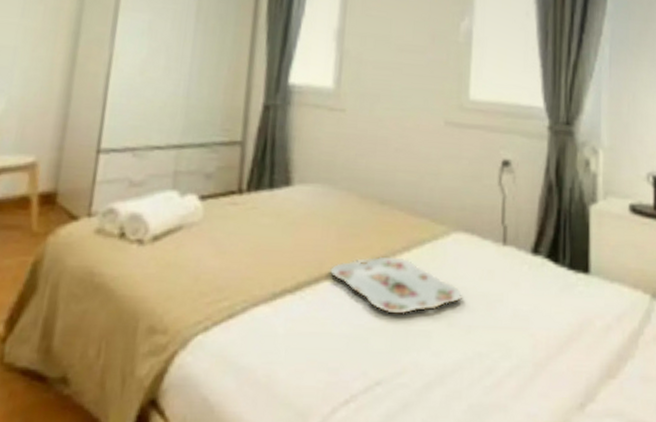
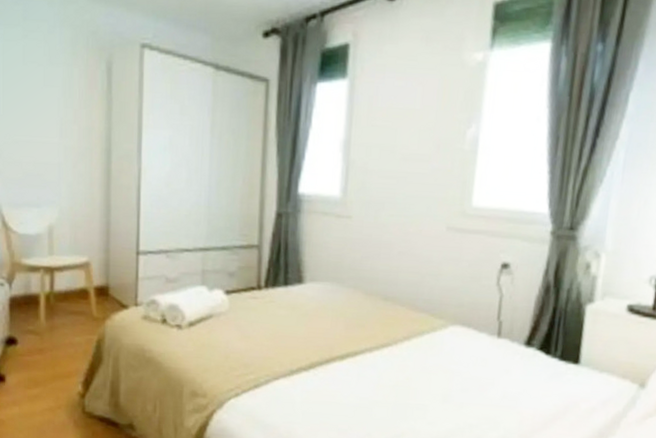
serving tray: present [330,256,462,314] -> none [339,344,457,391]

